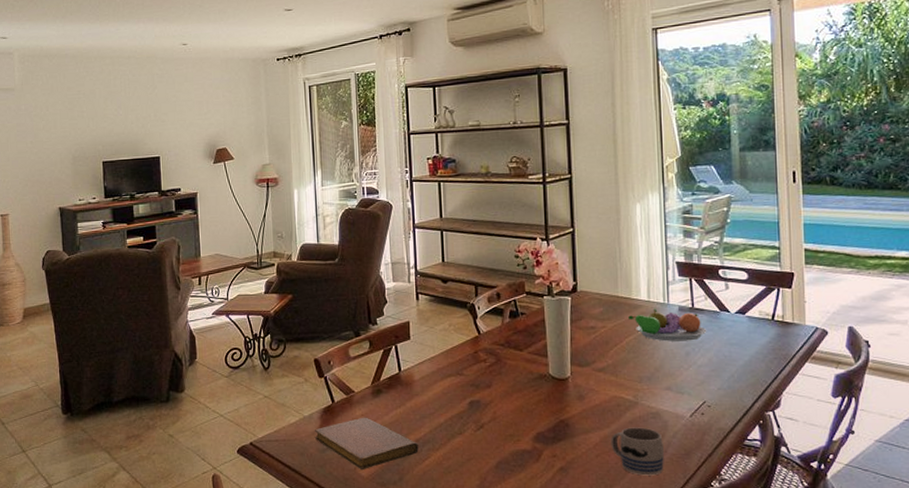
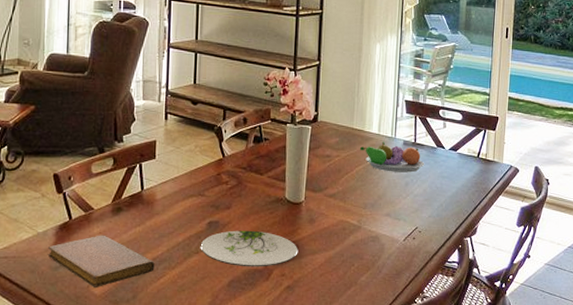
plate: none [463,409,569,448] -> present [200,230,299,267]
mug: present [610,427,664,476] -> none [334,249,379,293]

